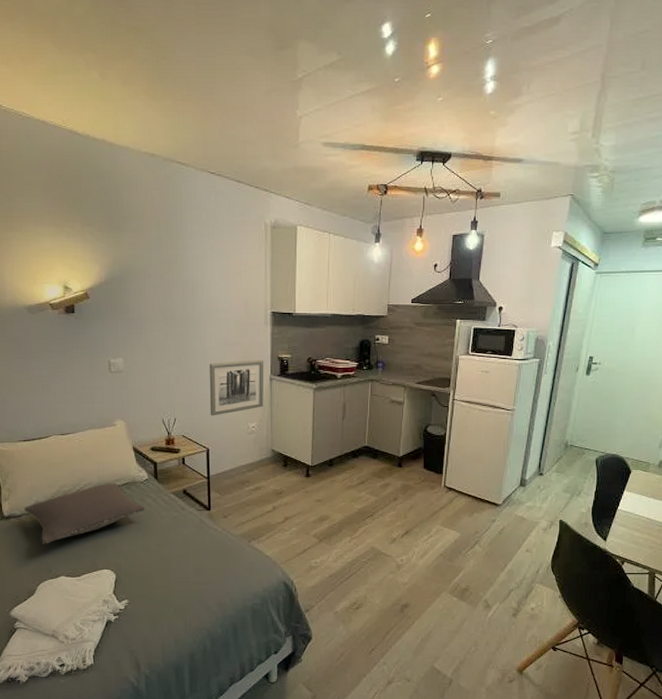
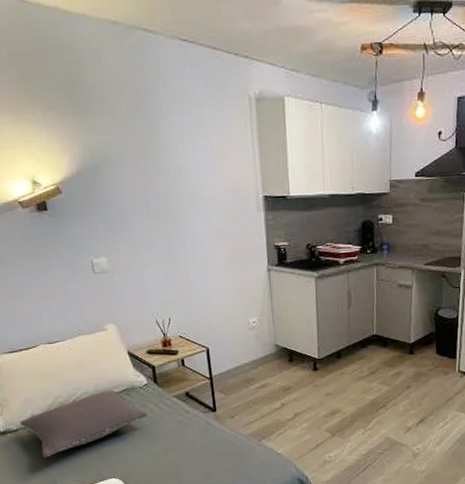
wall art: present [209,360,264,416] -> none [200,249,263,314]

